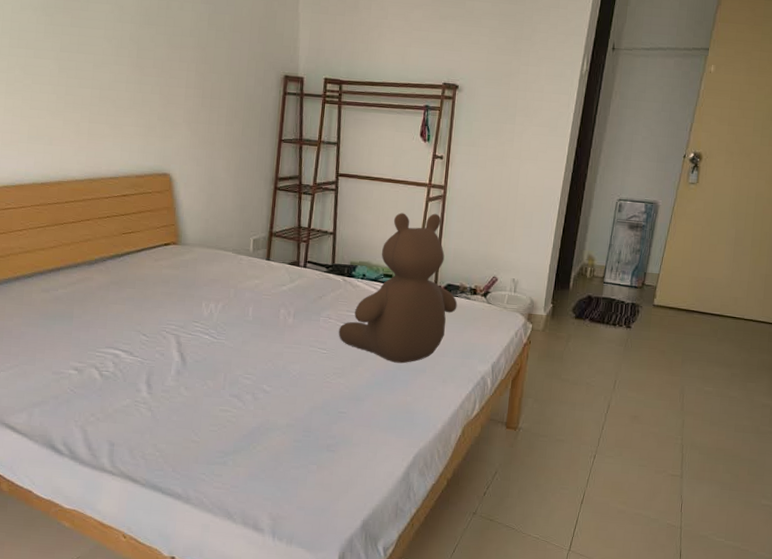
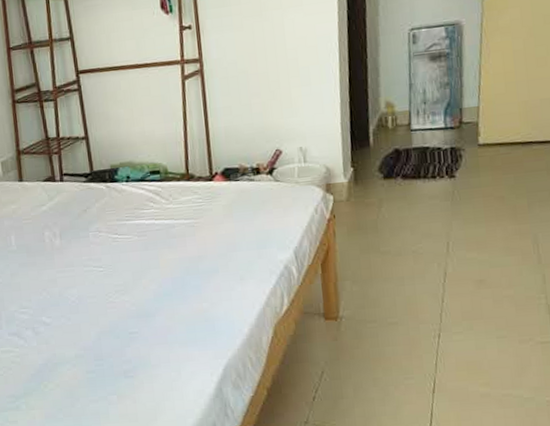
bear: present [338,212,458,364] -> none [111,91,241,268]

